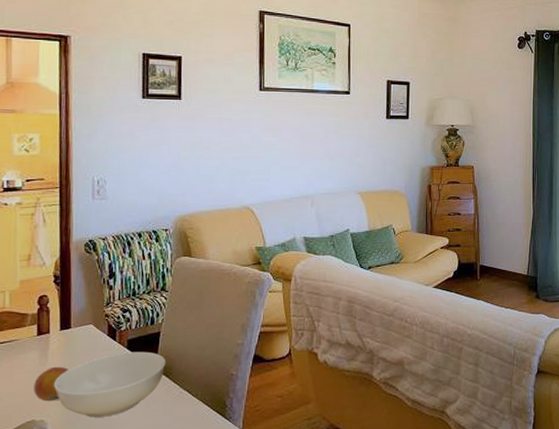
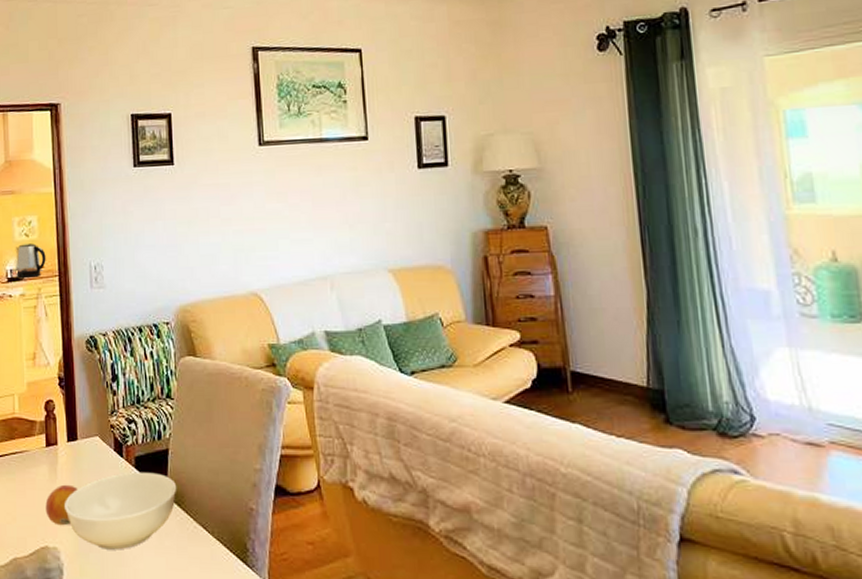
kettle: none [13,158,47,189] -> present [16,243,46,279]

